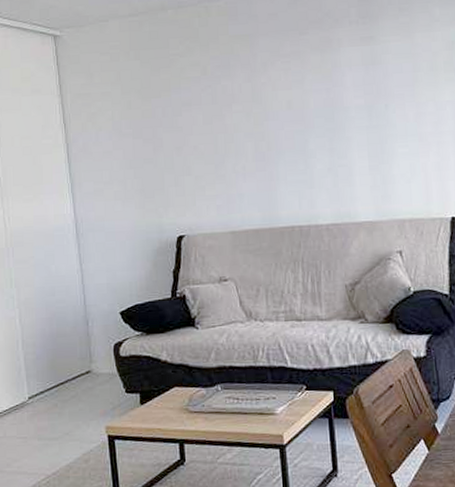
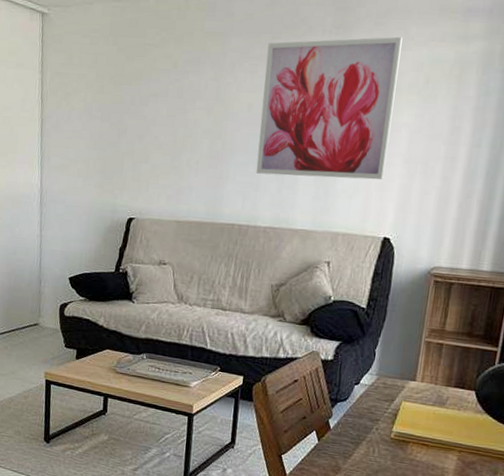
wall art: none [297,19,439,170] -> present [256,36,403,180]

